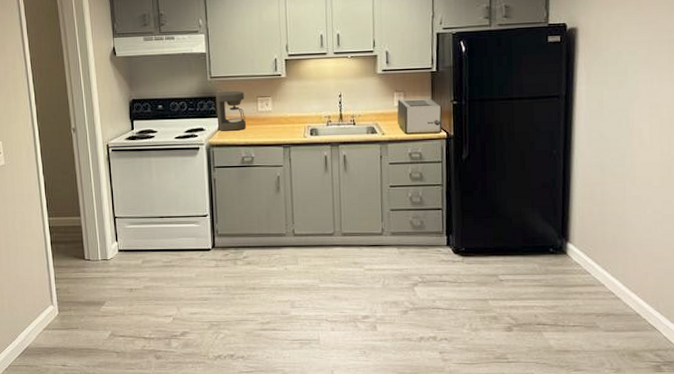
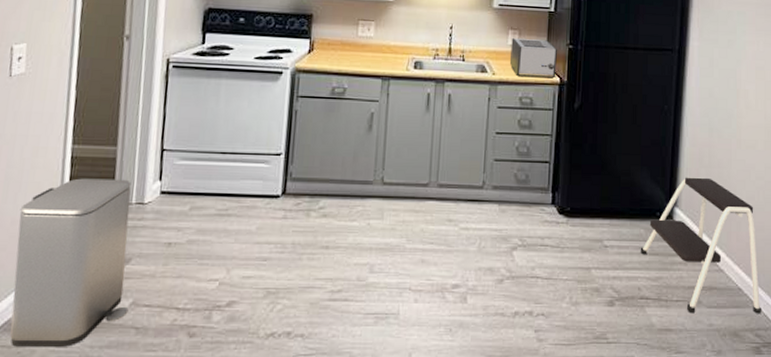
pedal bin: none [20,242,109,366] -> present [10,178,132,347]
coffee maker: present [216,90,247,131] -> none [308,9,344,56]
step stool: none [535,214,661,336] -> present [640,177,761,314]

